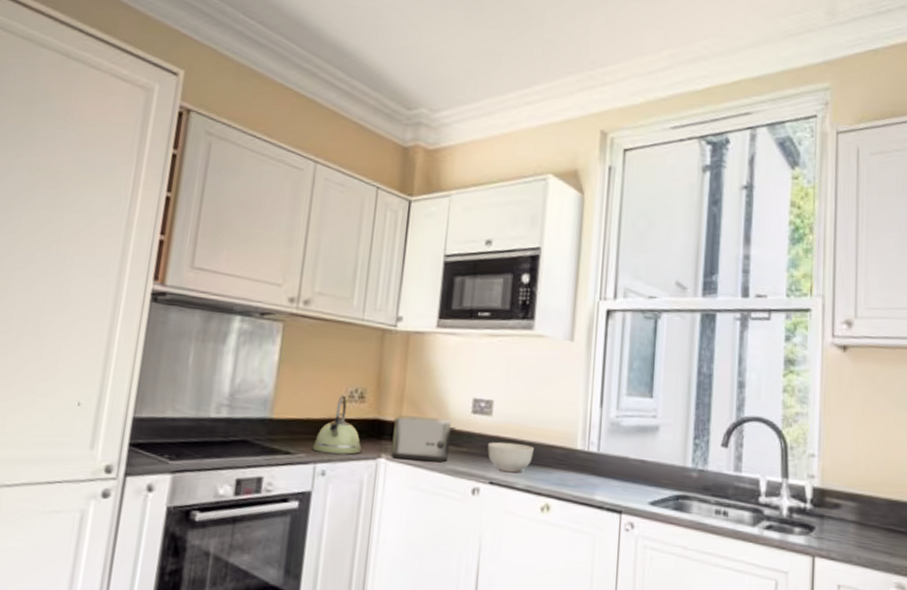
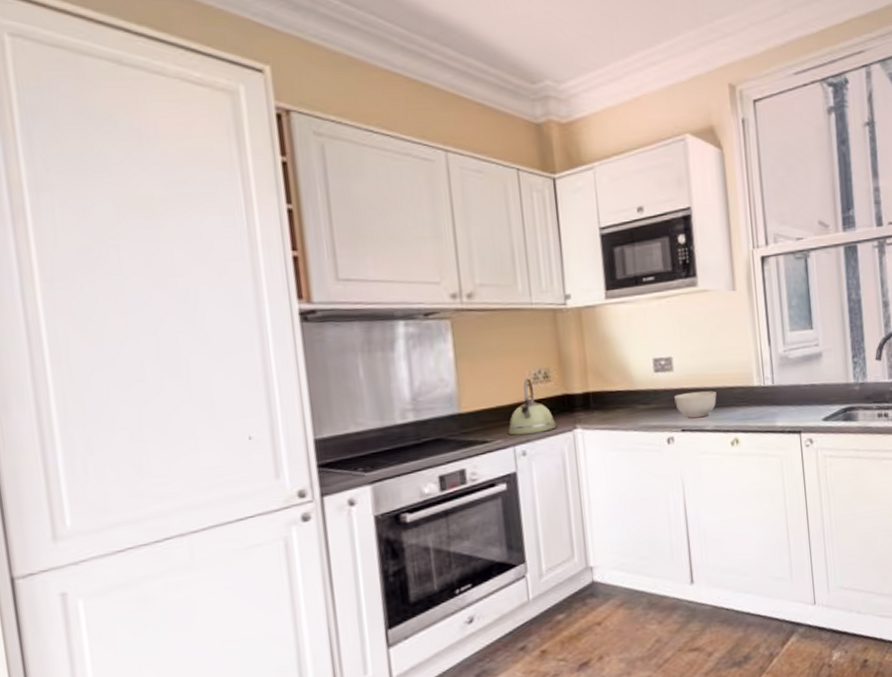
toaster: present [391,415,456,463] -> none [582,381,642,427]

